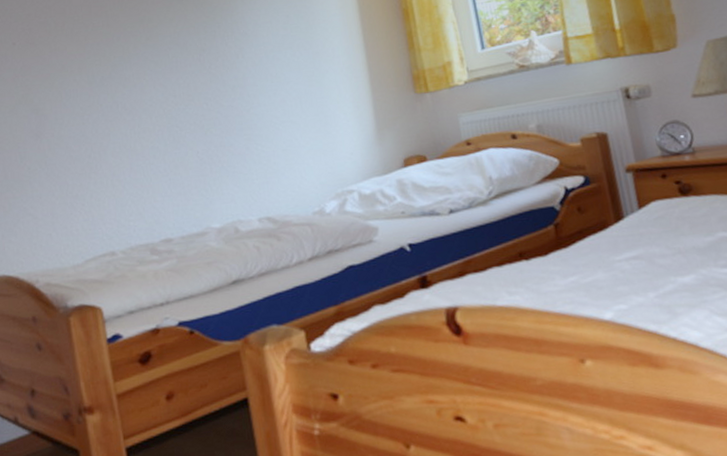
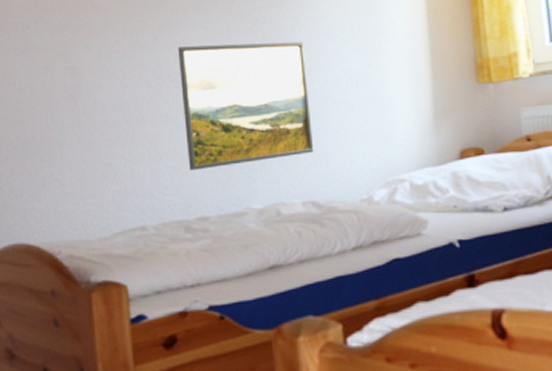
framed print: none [131,67,266,197] -> present [177,41,314,171]

